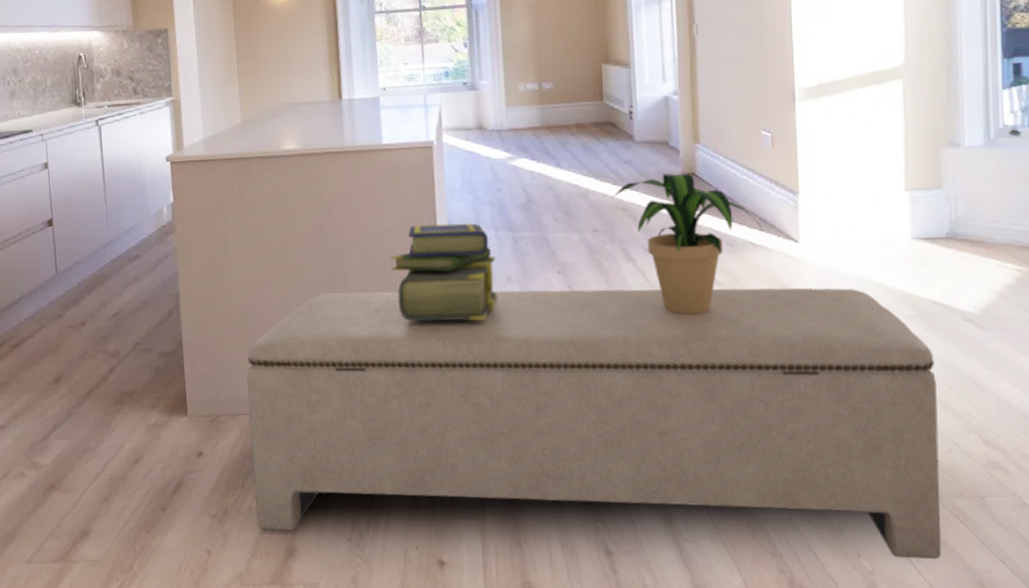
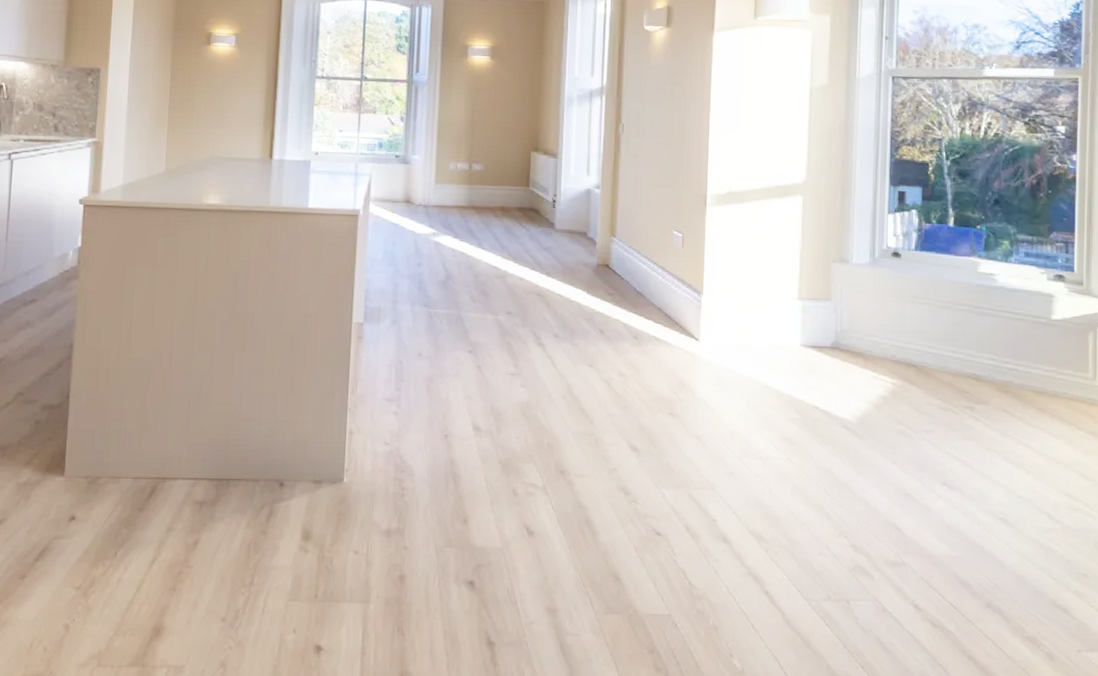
bench: present [246,287,942,560] -> none [124,355,814,662]
stack of books: present [390,223,497,321] -> none [302,293,410,395]
potted plant: present [611,173,763,315] -> none [528,263,667,404]

